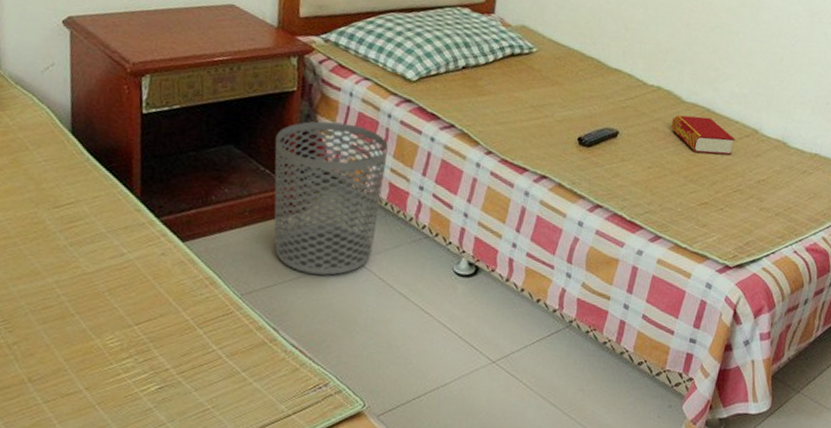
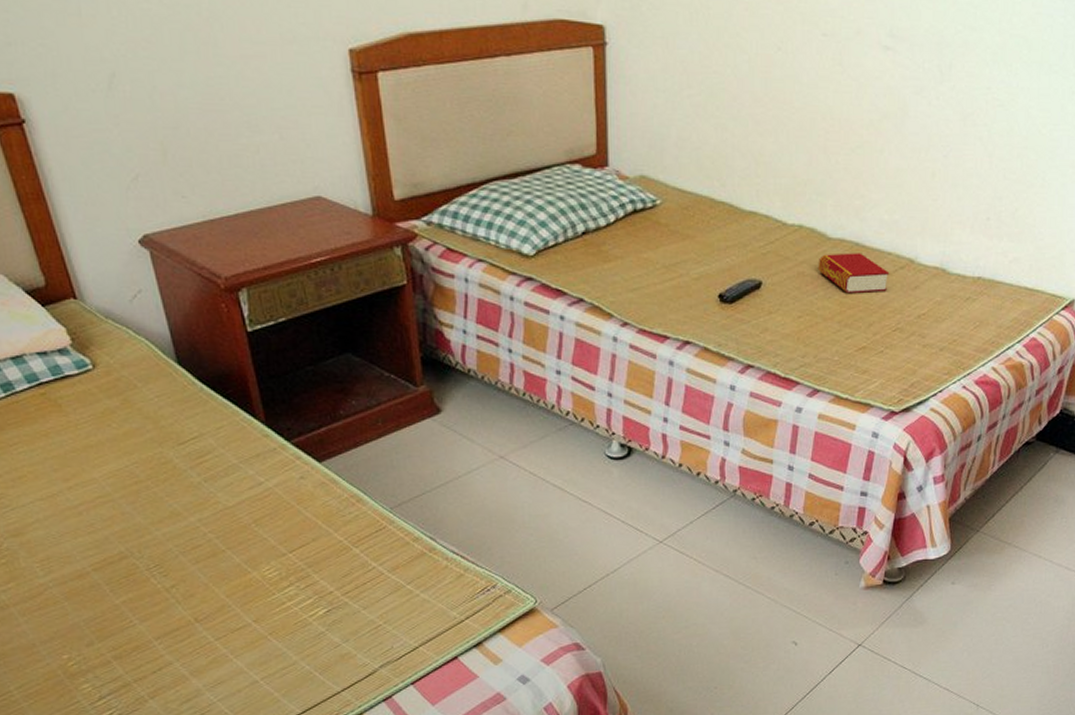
waste bin: present [274,121,388,276] -> none [394,313,518,477]

